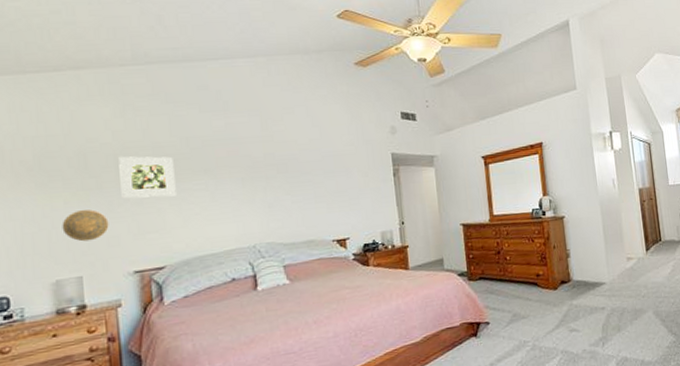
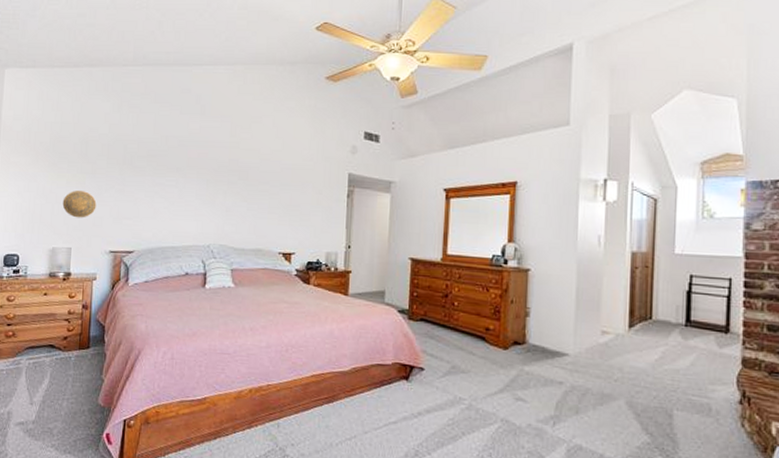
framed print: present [118,156,176,198] -> none [109,147,153,189]

